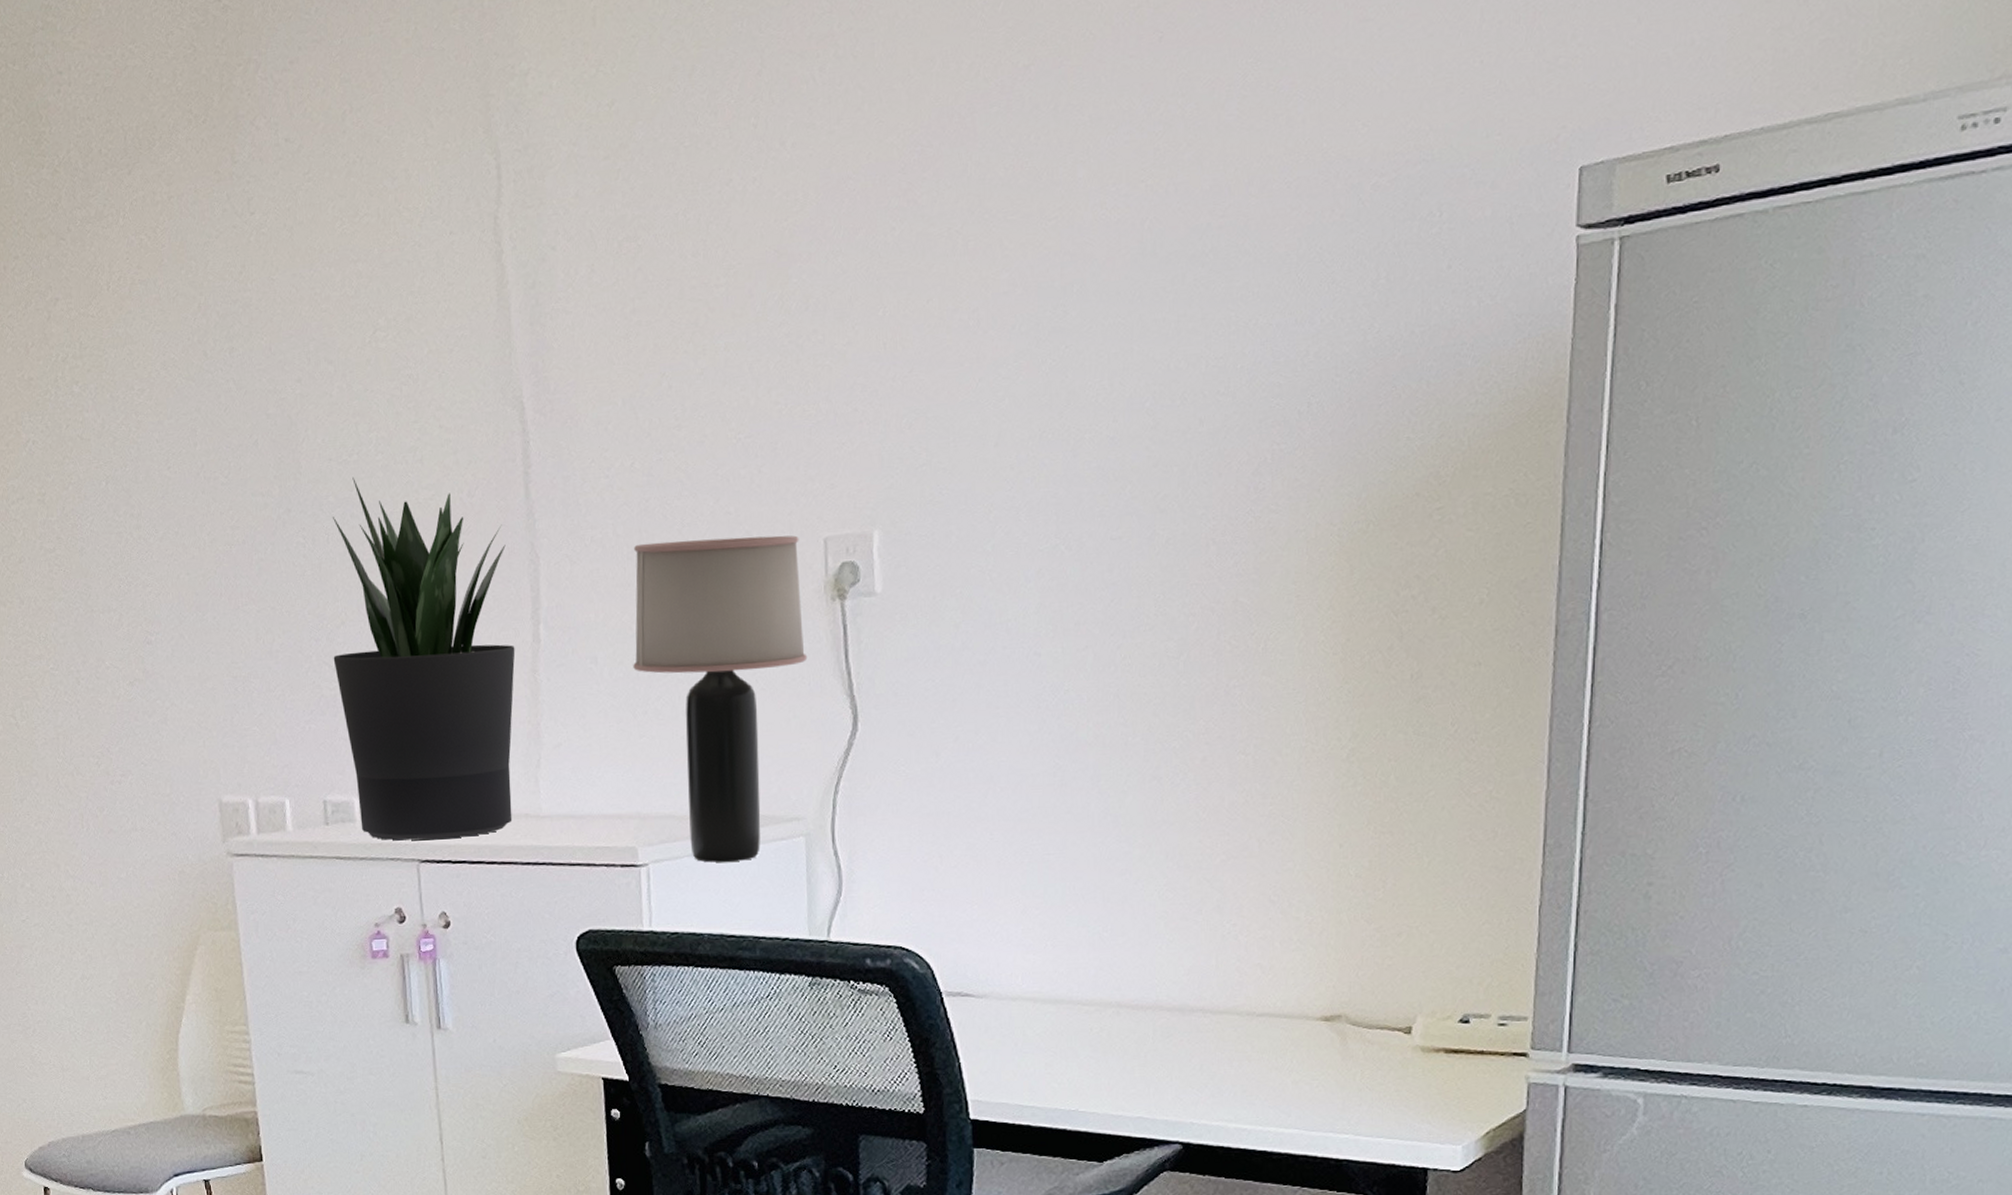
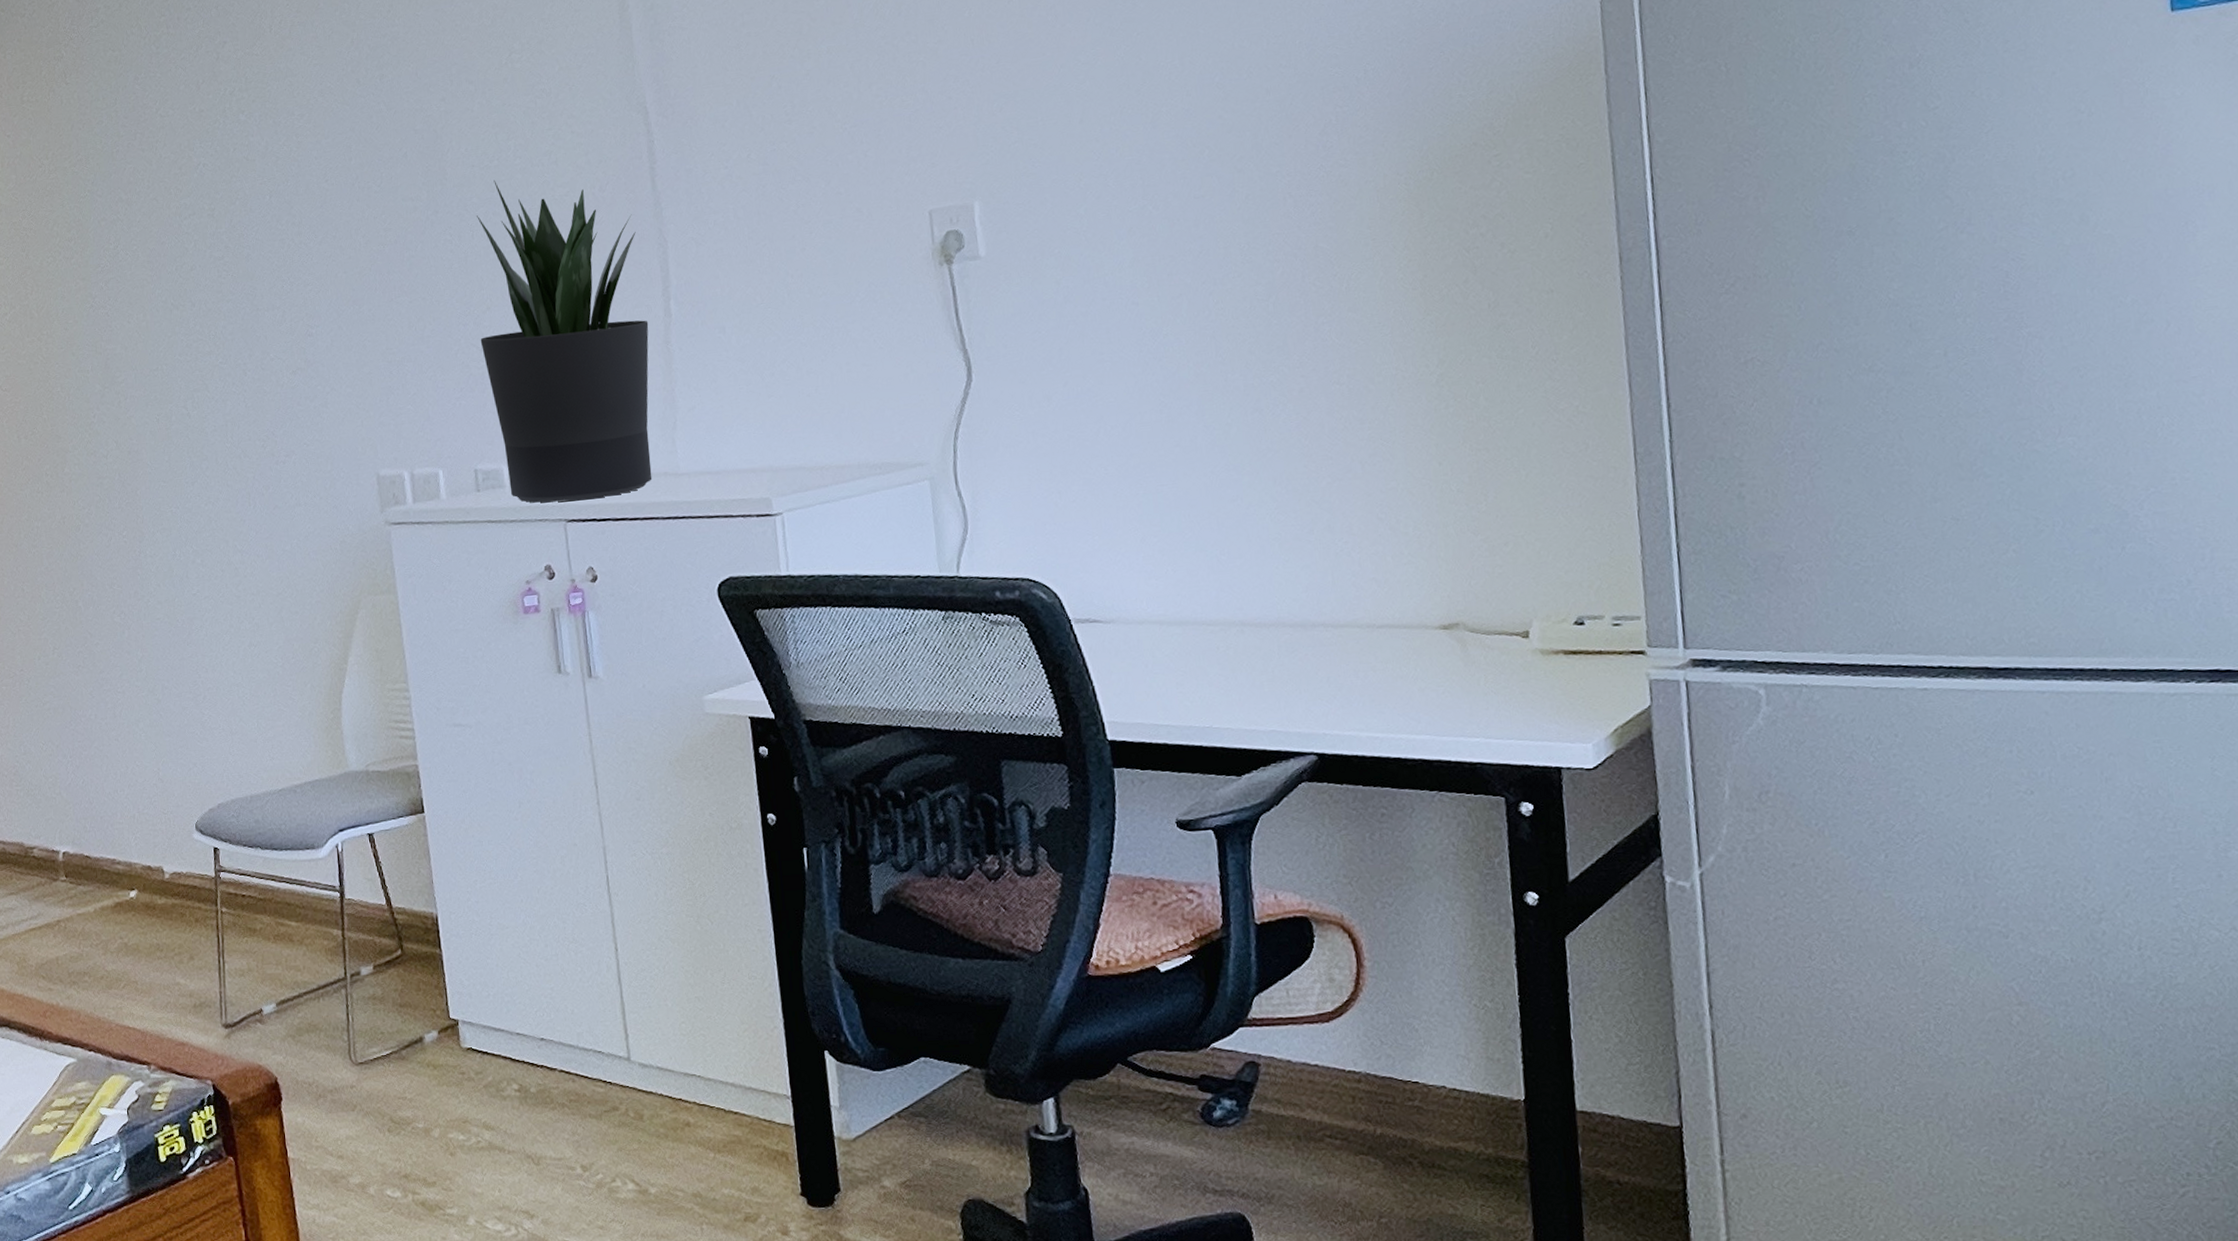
table lamp: present [633,535,808,863] -> none [754,210,921,509]

